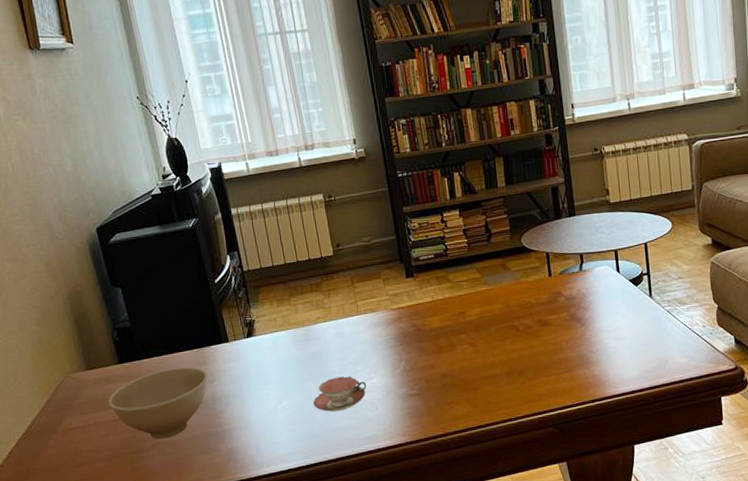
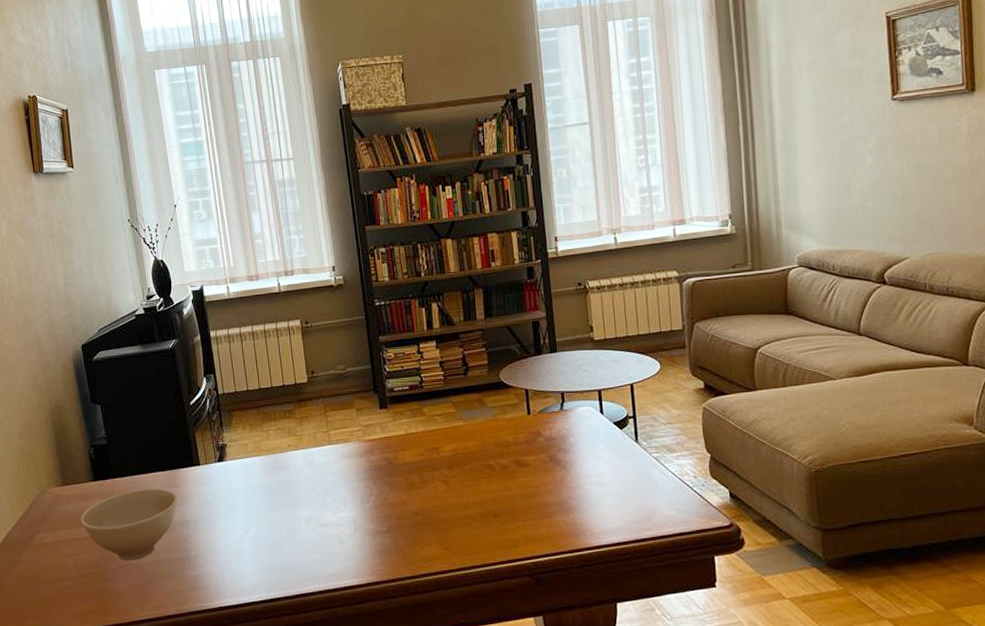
teacup: present [313,376,367,412] -> none [280,507,335,544]

